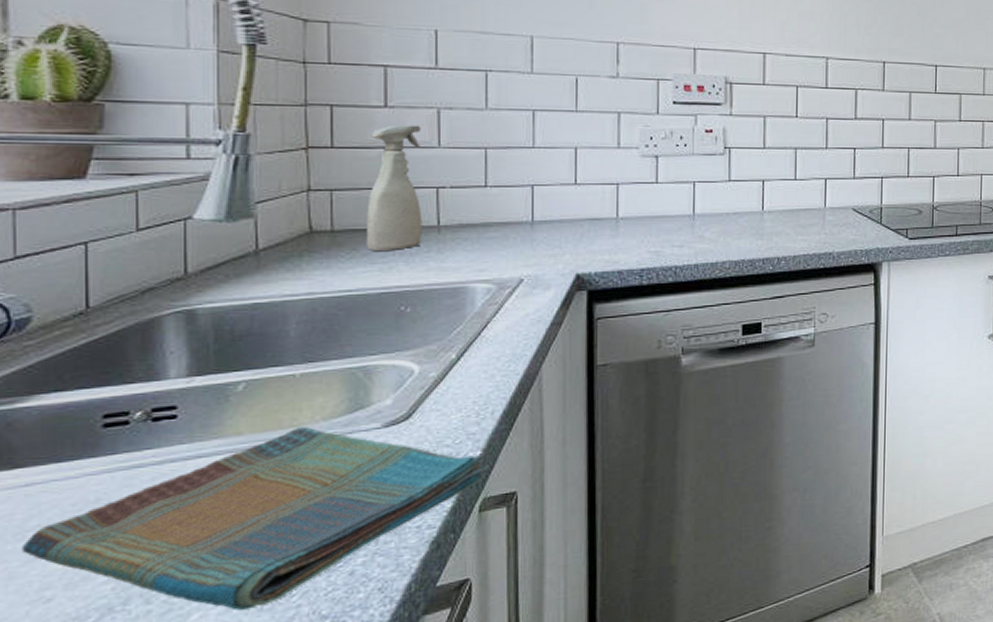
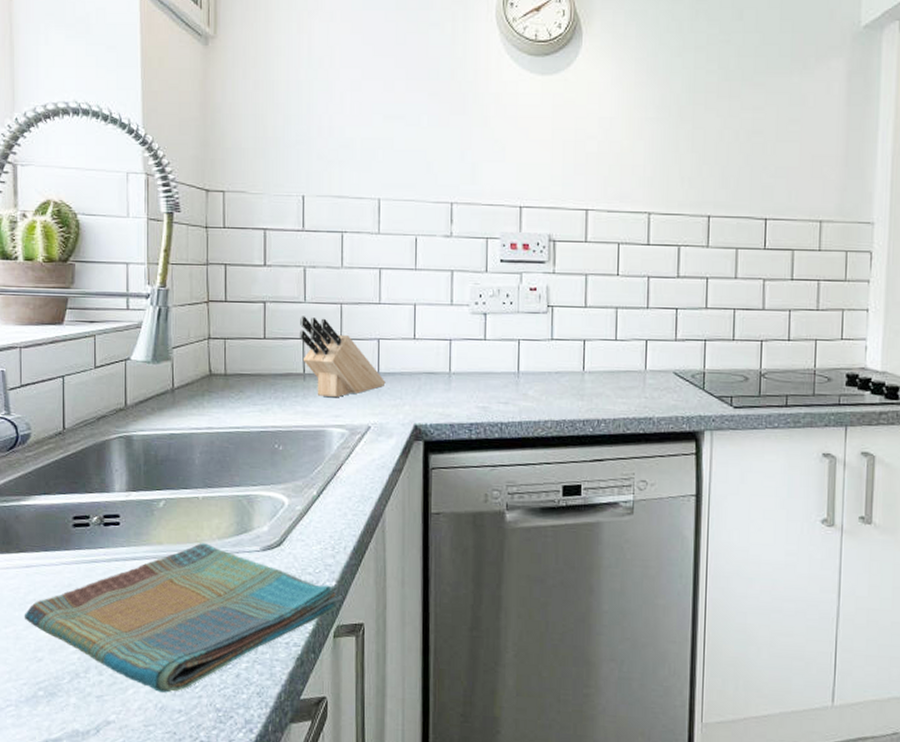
spray bottle: present [367,125,422,252] -> none [250,282,292,395]
knife block: none [431,162,542,251] -> present [299,316,386,398]

